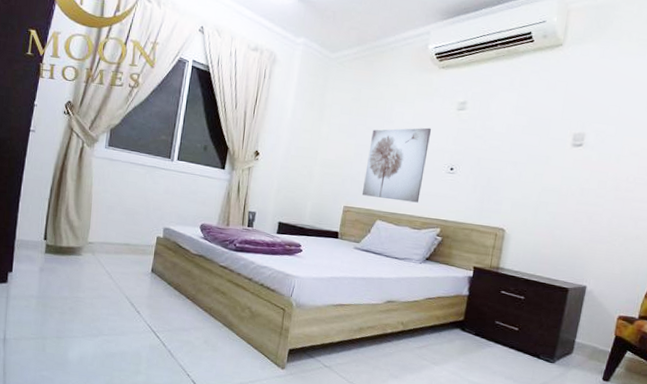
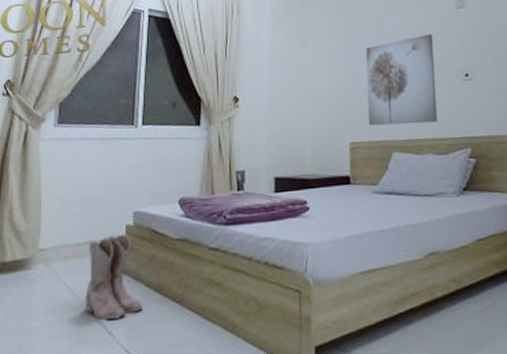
boots: none [121,242,164,303] -> present [85,233,142,321]

